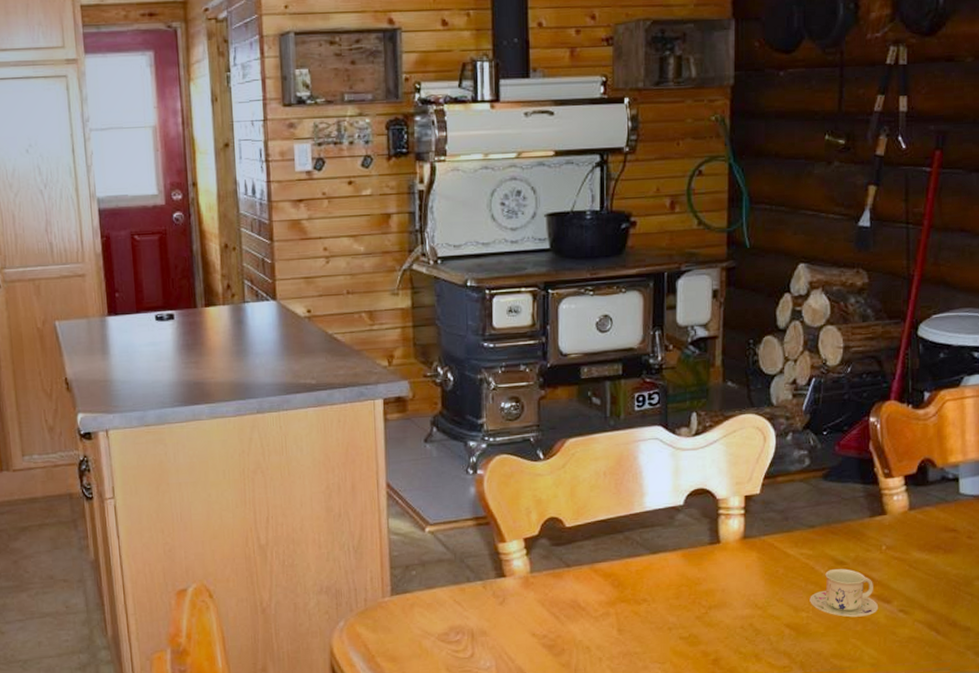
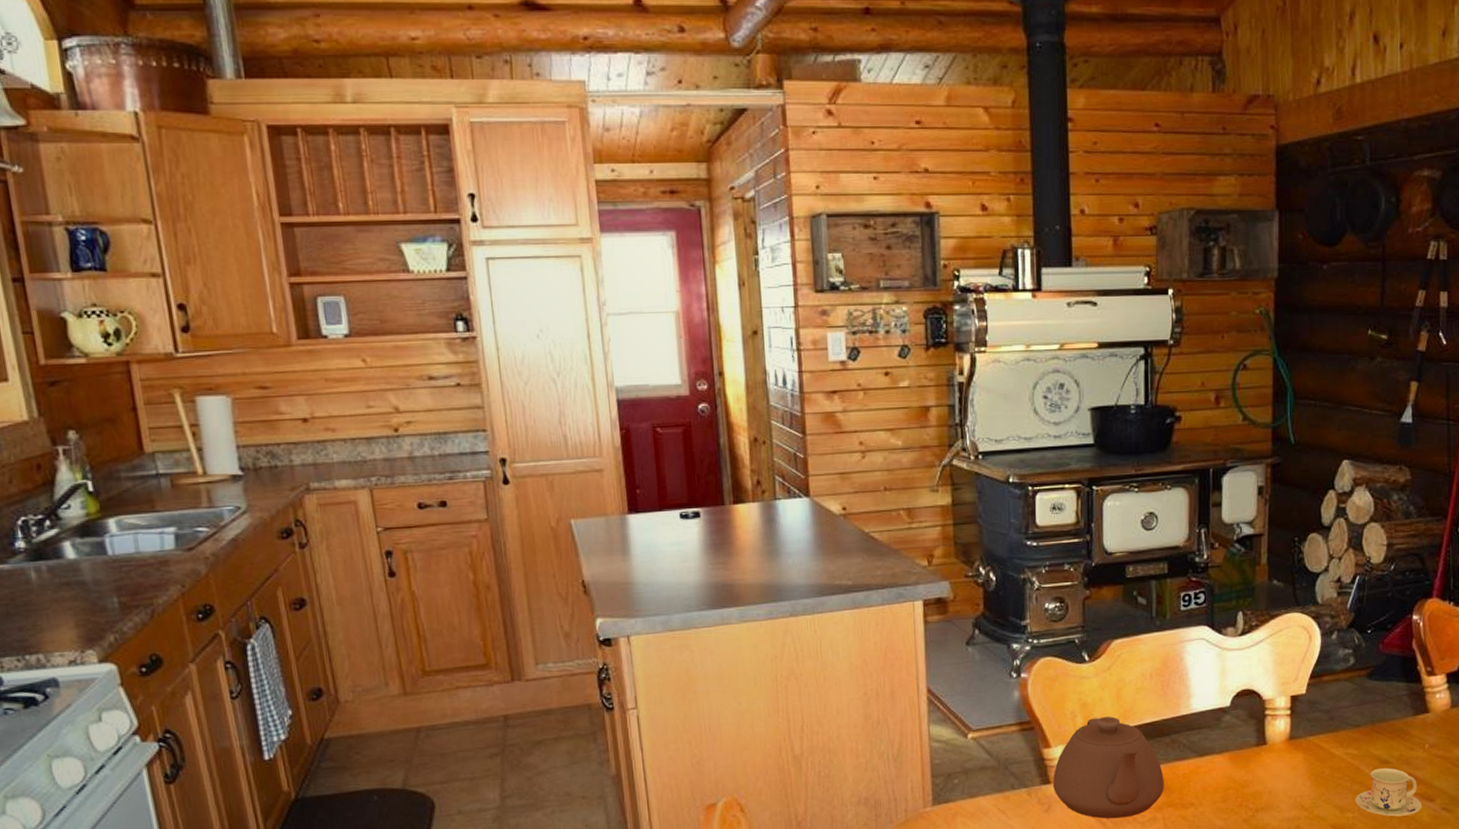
teapot: none [508,513,617,613] -> present [1053,716,1164,819]

